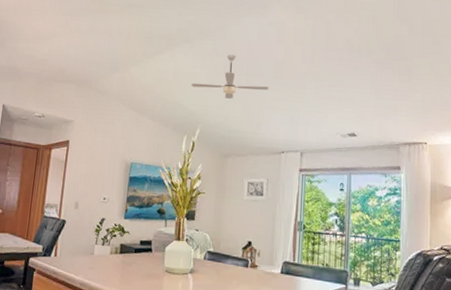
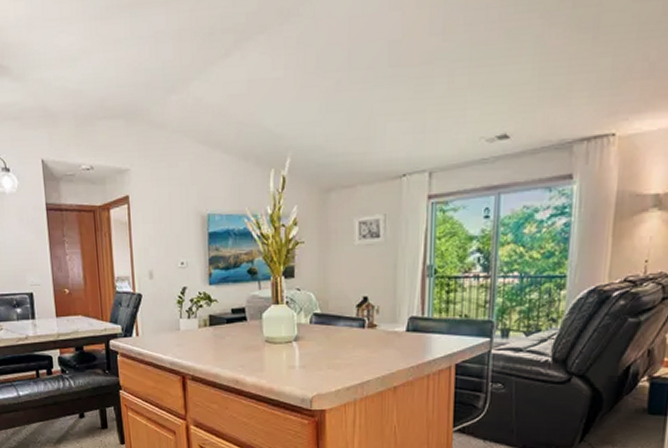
ceiling fan: present [191,54,270,99] -> none [274,40,382,109]

